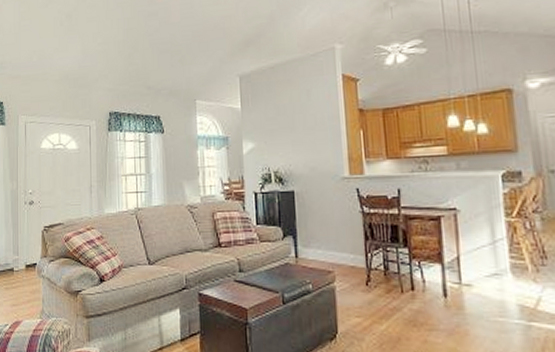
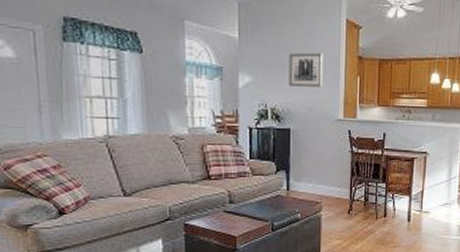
wall art: none [288,111,324,149] -> present [289,52,324,88]

